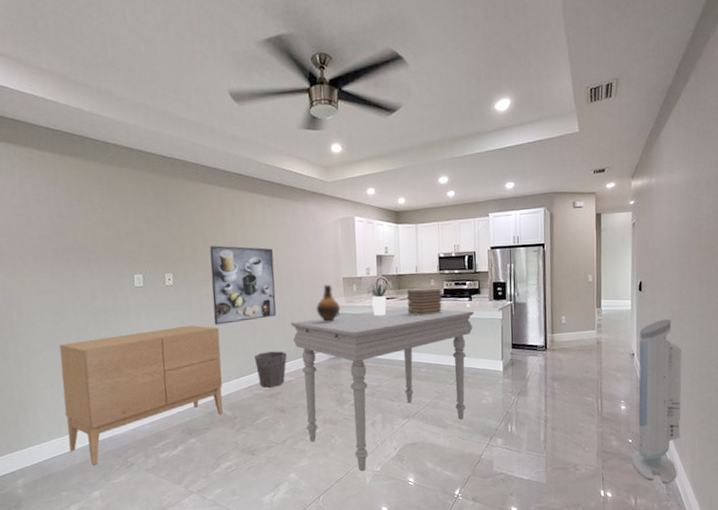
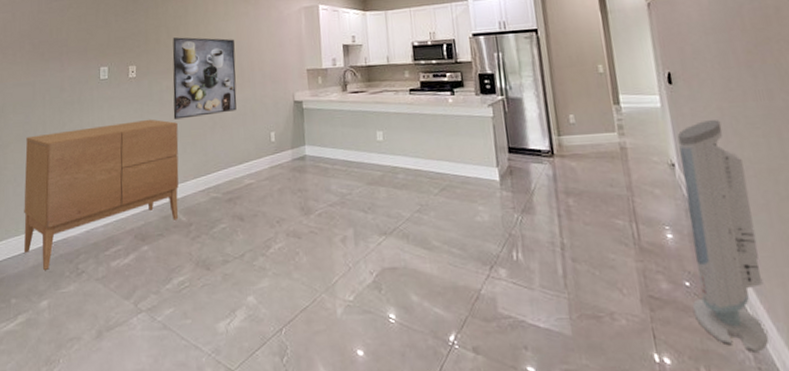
waste bin: present [254,351,288,388] -> none [212,149,248,191]
dining table: present [291,306,474,471] -> none [252,101,458,299]
ceramic jug: present [316,284,340,323] -> none [278,76,305,119]
potted plant: present [363,283,395,316] -> none [329,75,364,112]
book stack: present [407,288,443,316] -> none [378,80,421,113]

